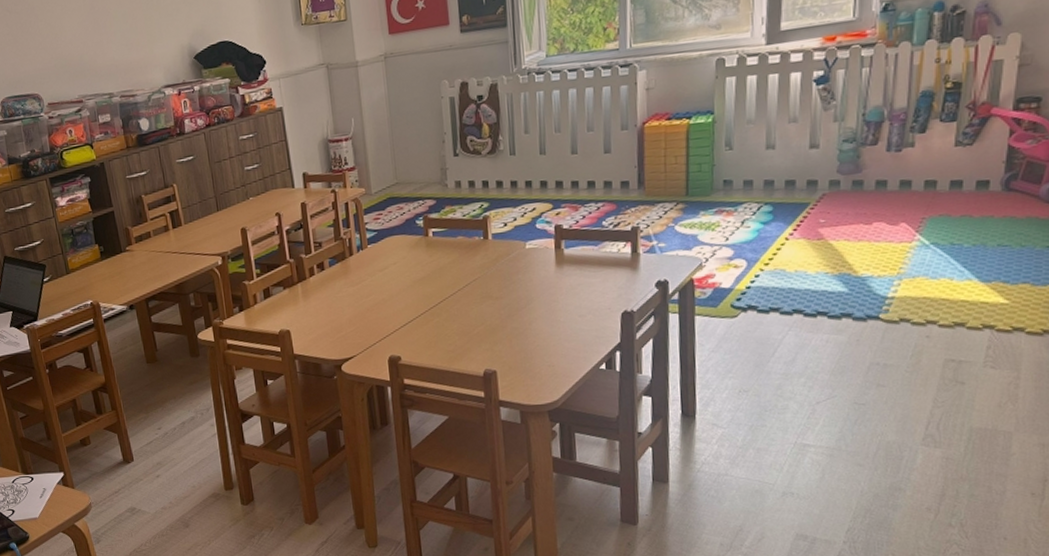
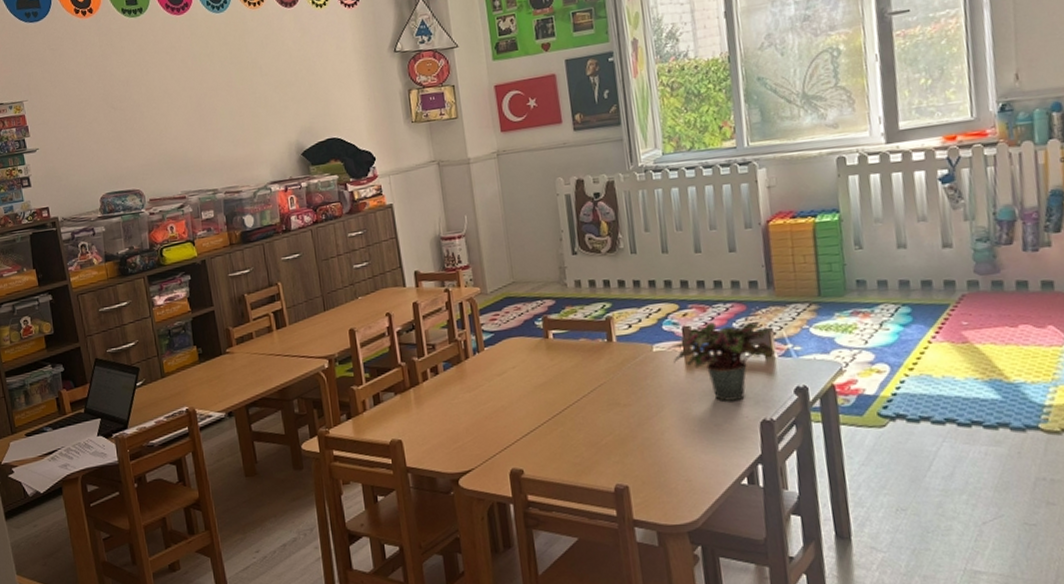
potted plant: none [539,220,642,294] -> present [667,322,776,401]

